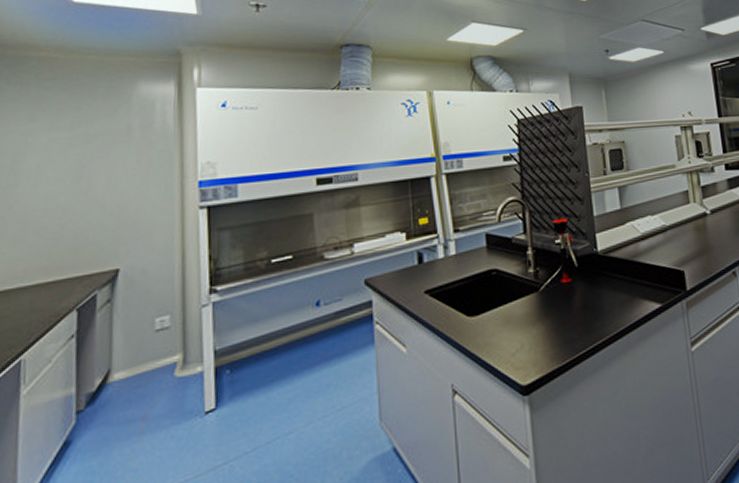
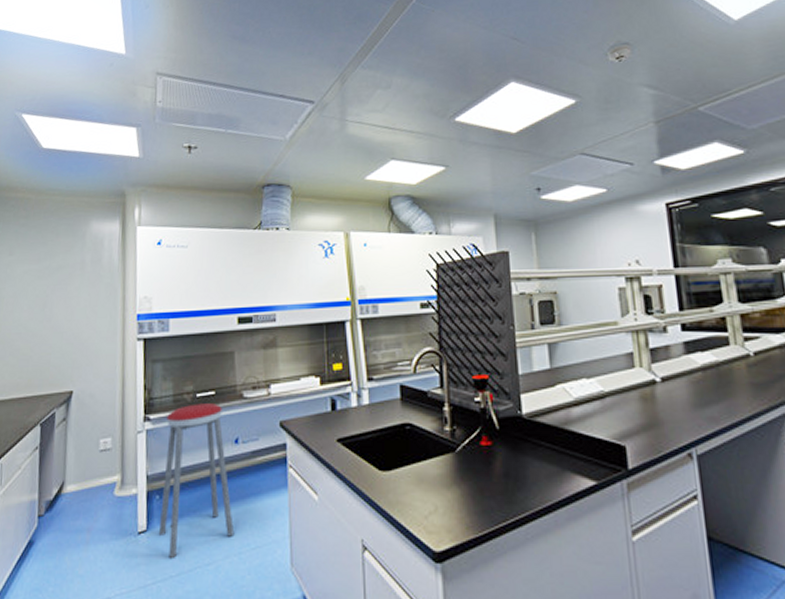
music stool: none [229,268,318,435] -> present [158,403,235,560]

